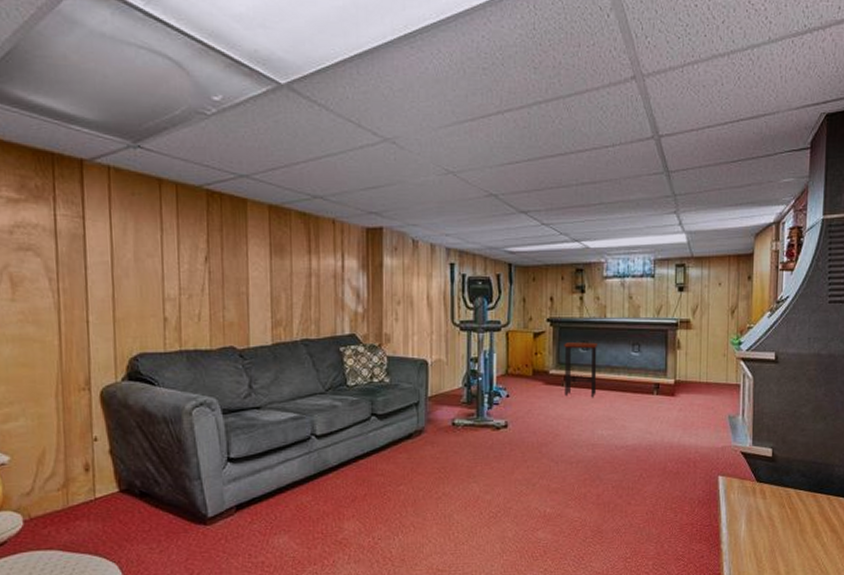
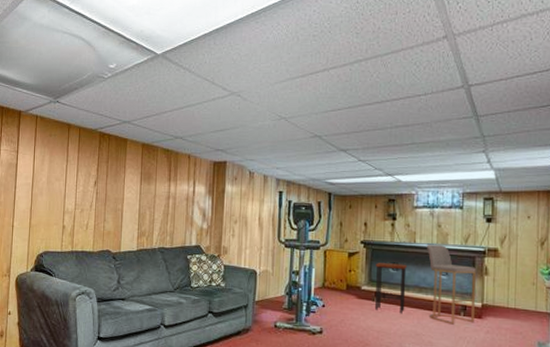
bar stool: none [617,319,668,405] -> present [426,245,476,325]

